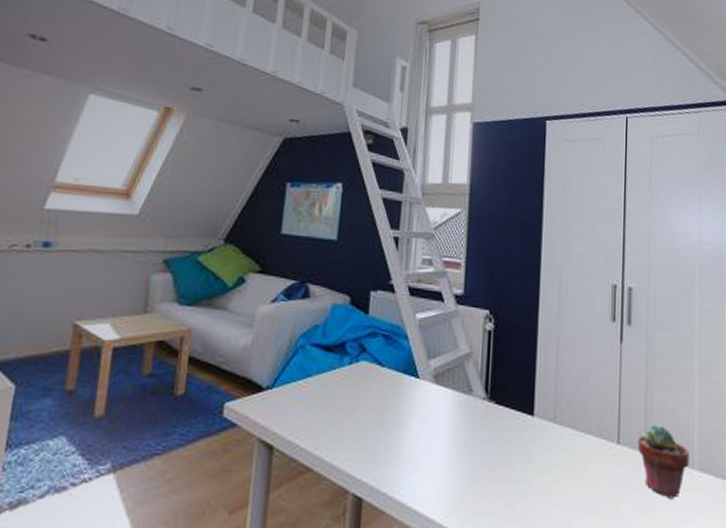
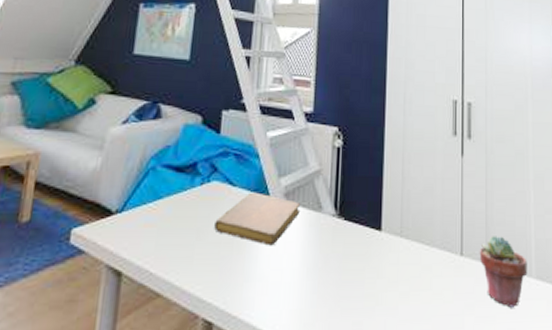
notebook: none [363,373,451,427] -> present [214,192,301,246]

